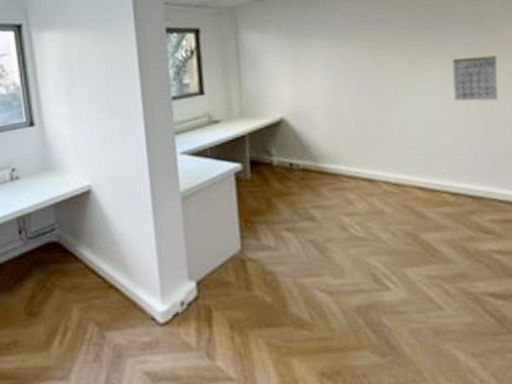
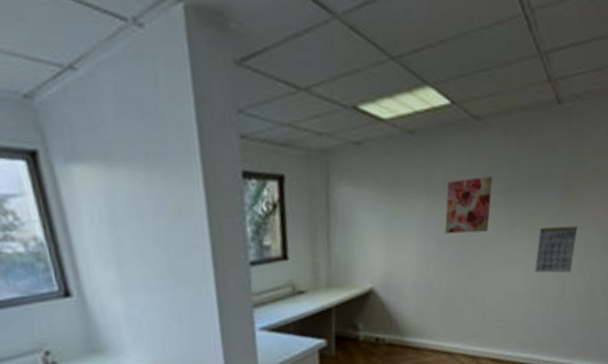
wall art: none [347,17,396,69] -> present [445,176,493,234]

